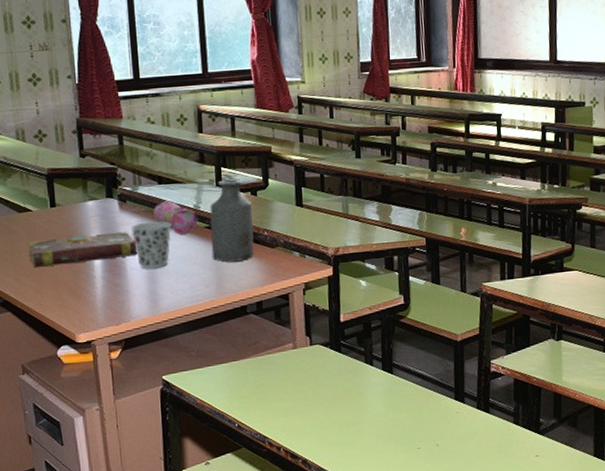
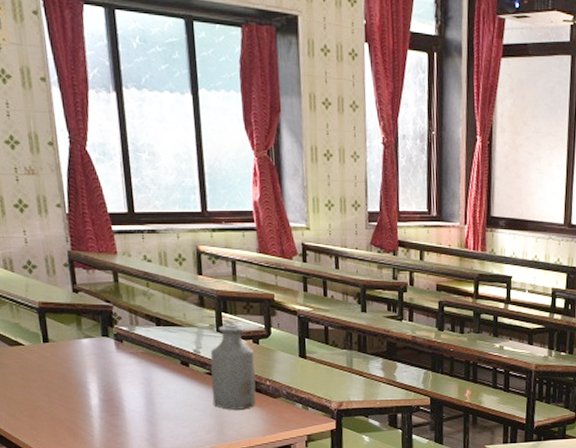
book: present [27,231,138,268] -> none [20,372,136,404]
cup: present [130,221,171,269] -> none [128,363,171,412]
pencil case: present [153,200,199,235] -> none [151,342,199,379]

